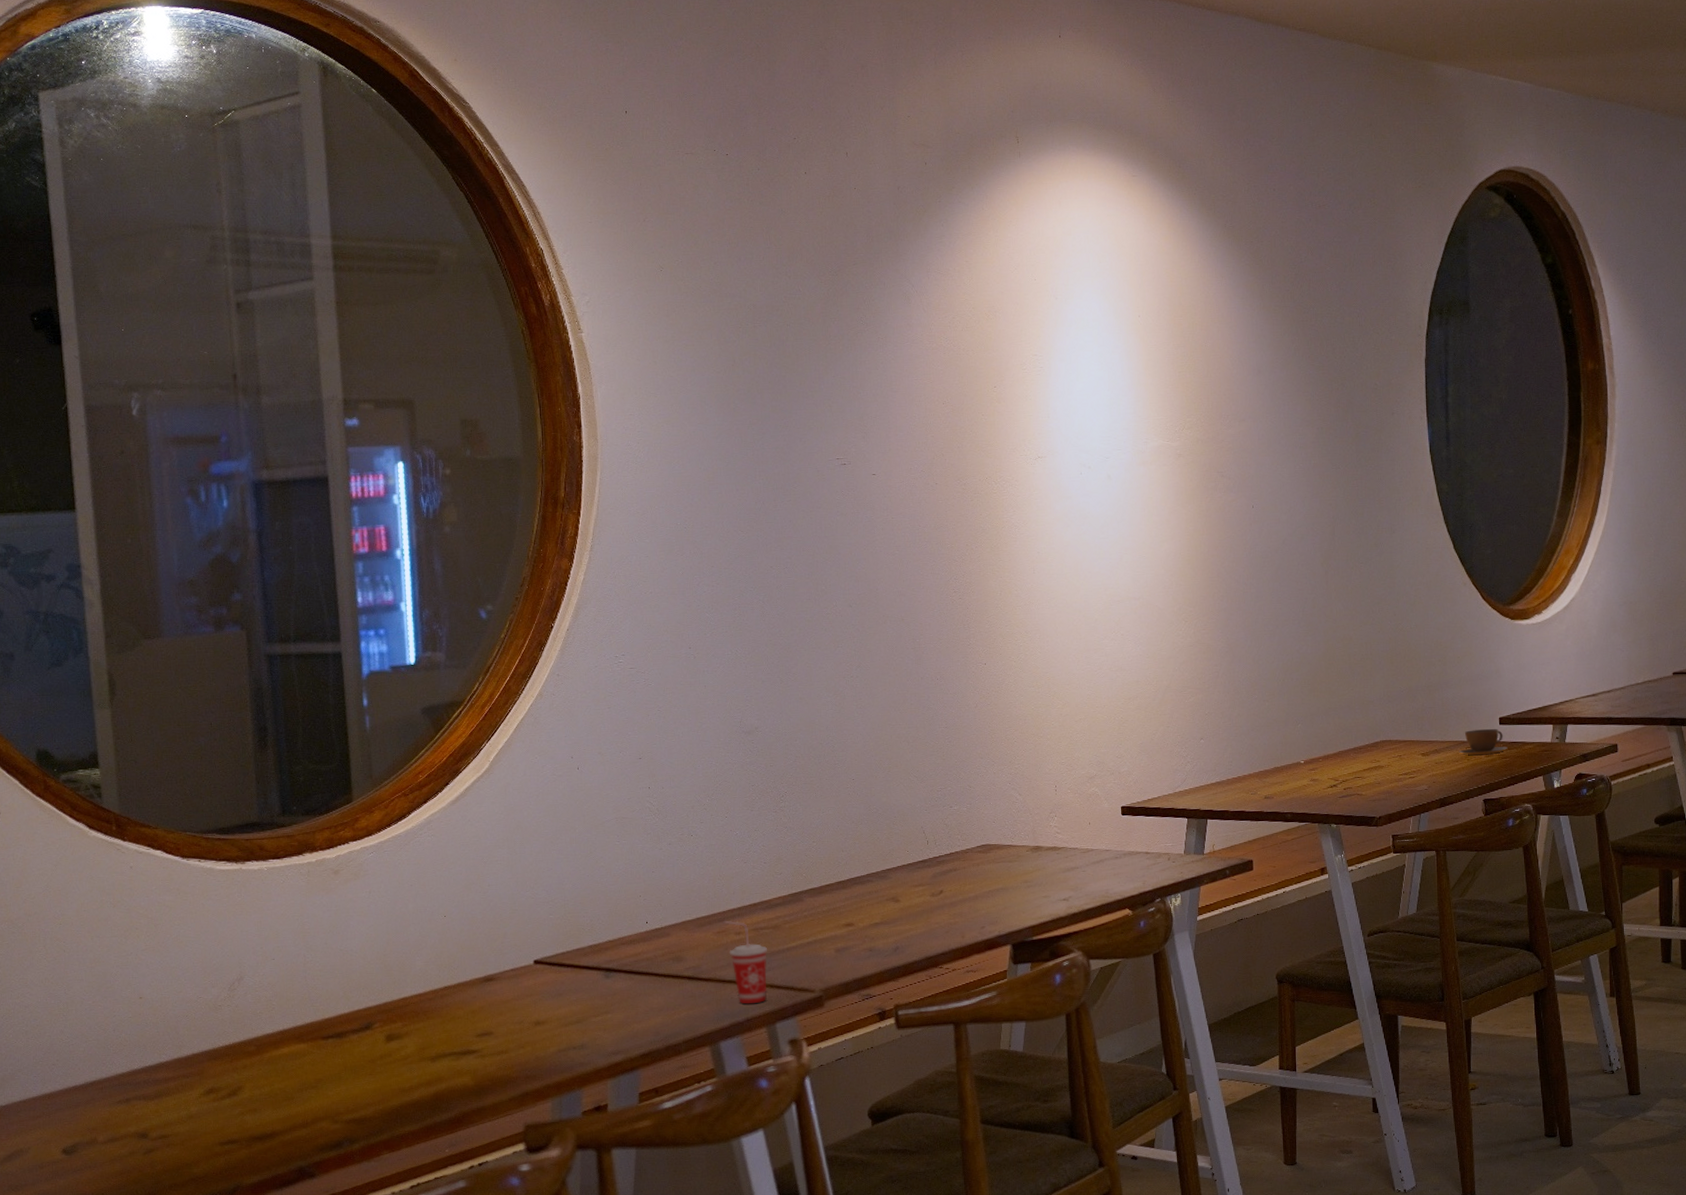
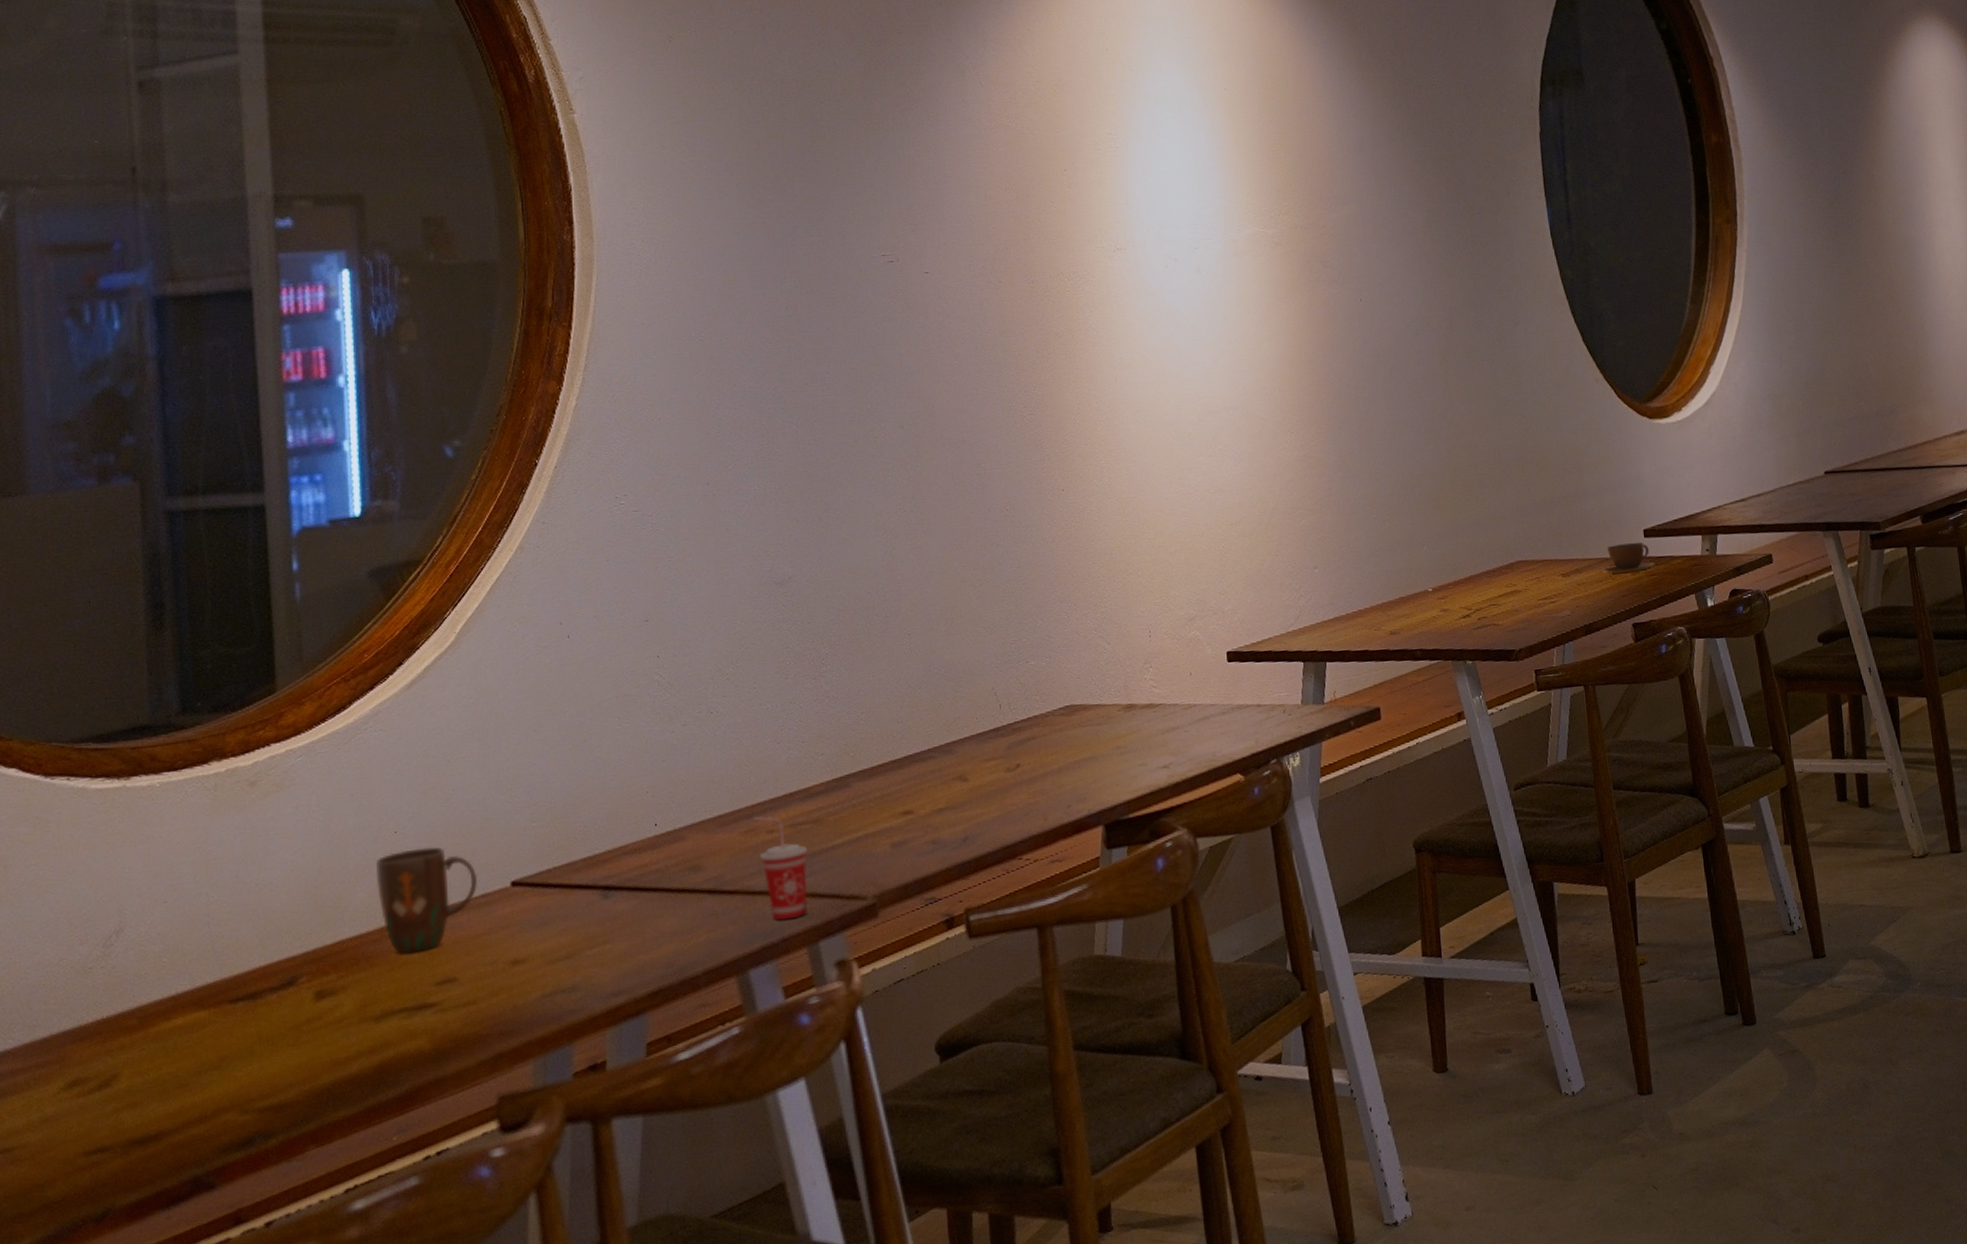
mug: none [429,929,509,1011] -> present [375,847,478,954]

